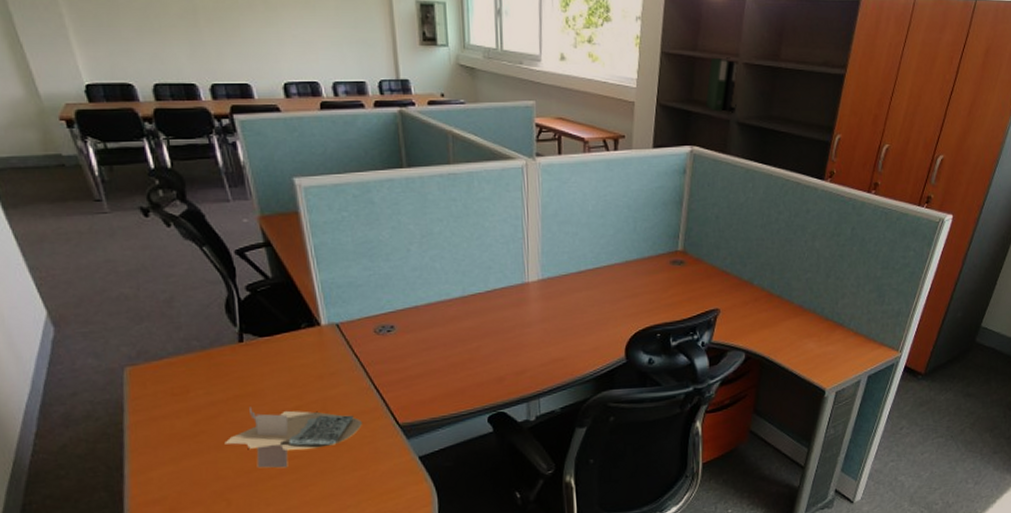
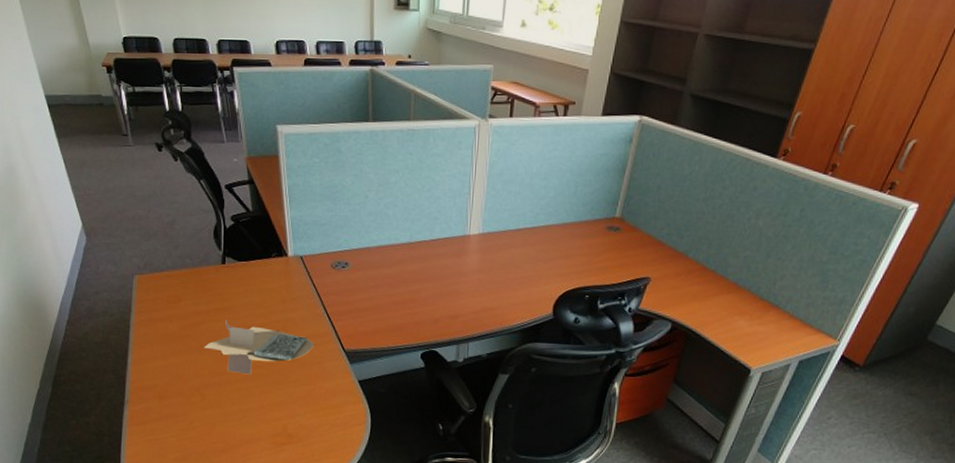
binder: present [705,56,739,112] -> none [660,26,699,83]

